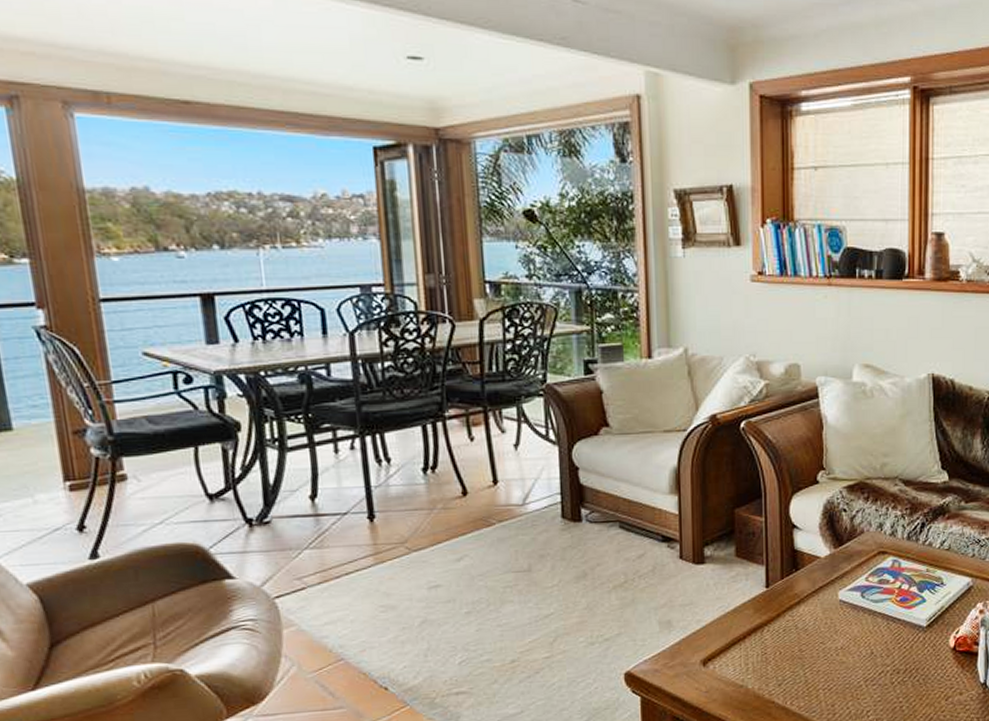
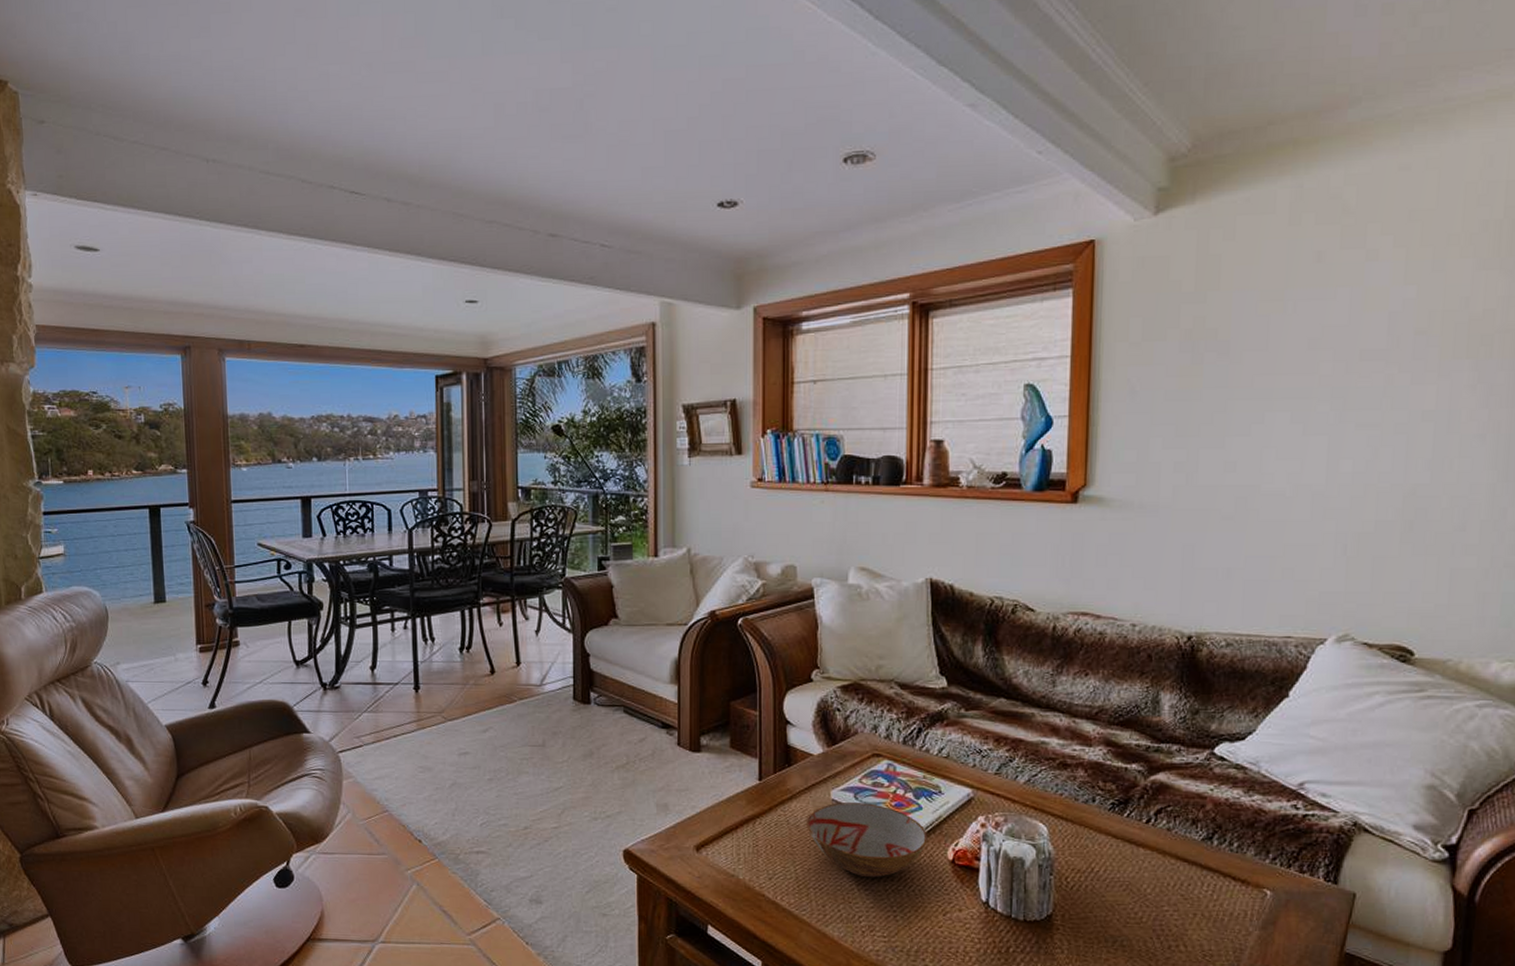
bowl: none [815,600,931,673] -> present [807,802,928,878]

